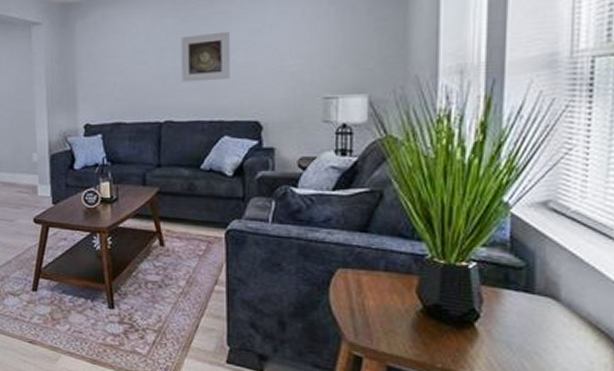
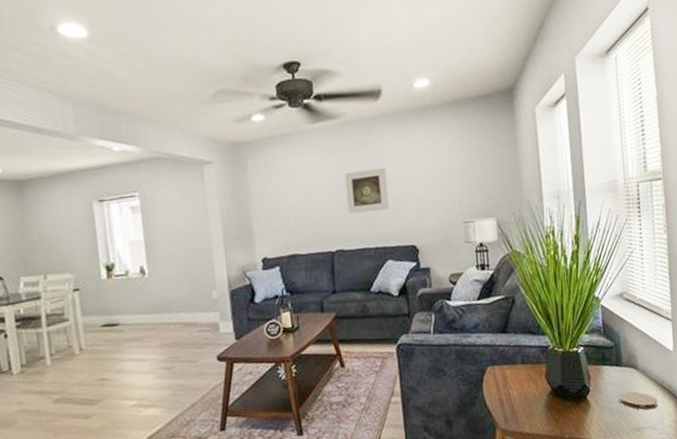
coaster: none [524,326,586,355] -> present [619,391,658,410]

